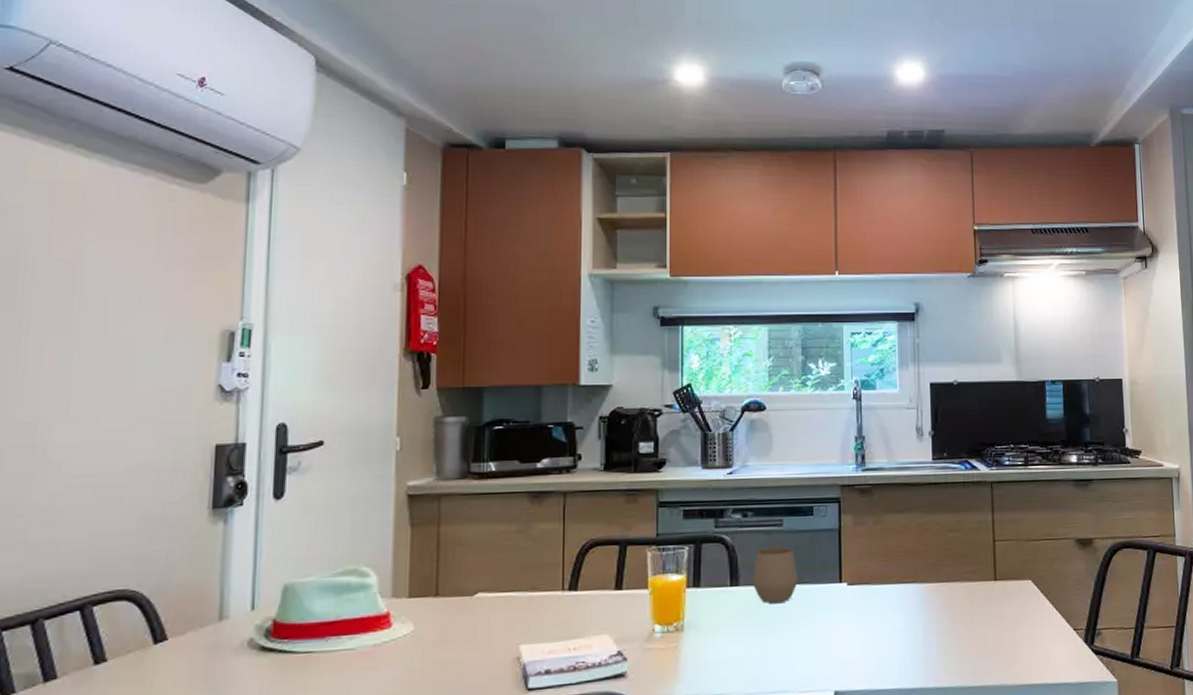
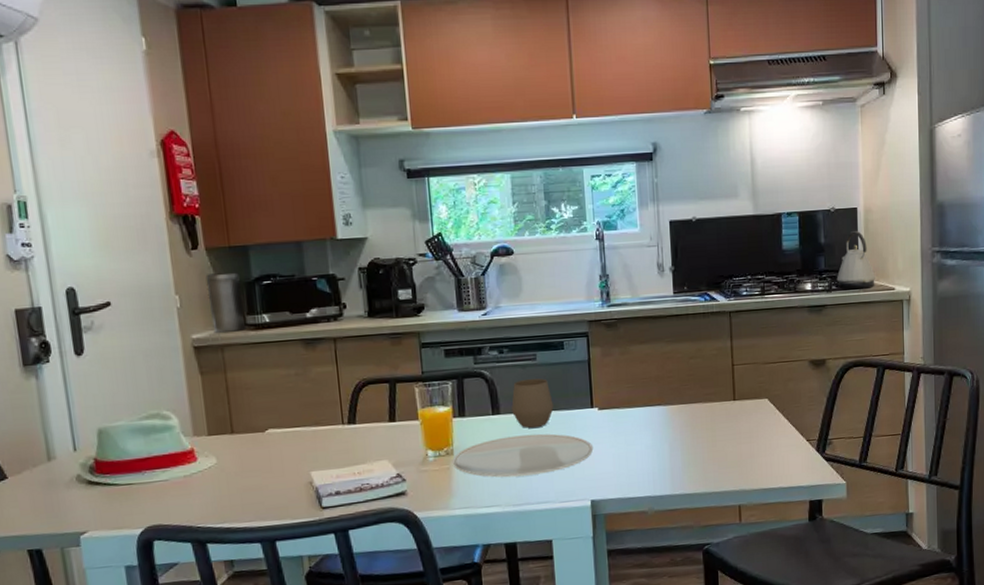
plate: none [681,610,840,661] -> present [452,433,594,478]
kettle: none [1102,403,1144,466] -> present [836,231,876,291]

